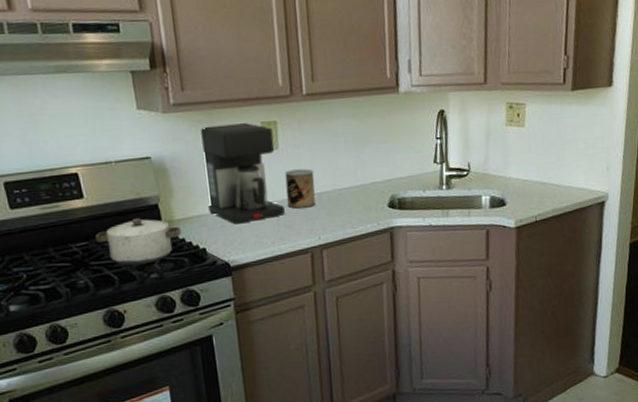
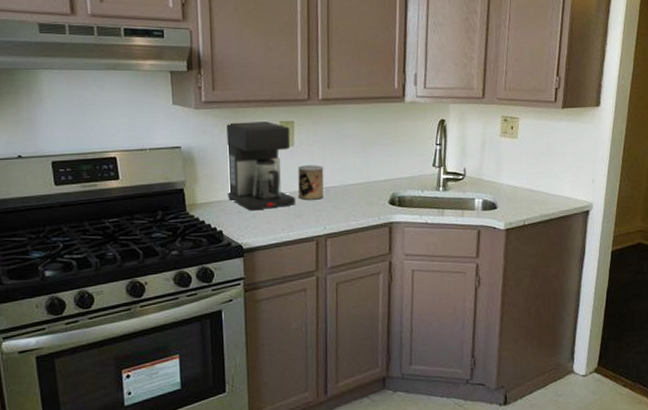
cooking pot: present [95,218,181,266] -> none [126,200,202,242]

